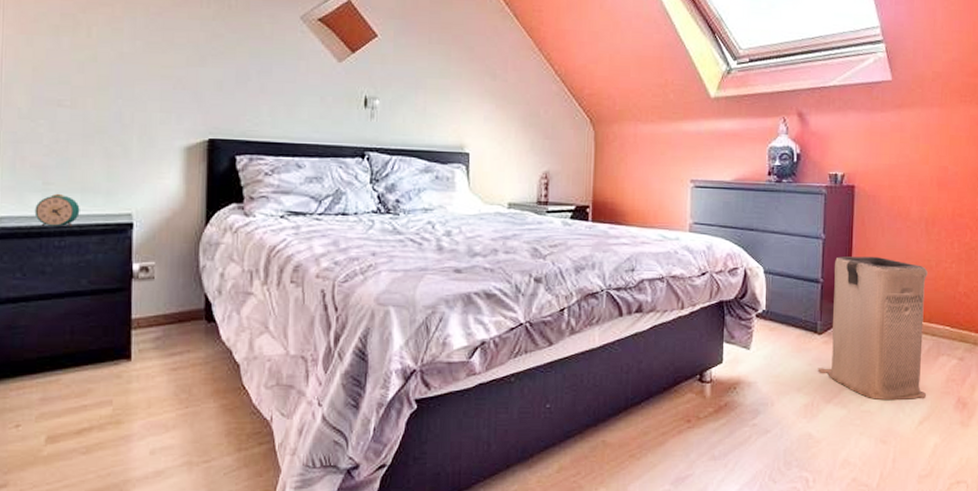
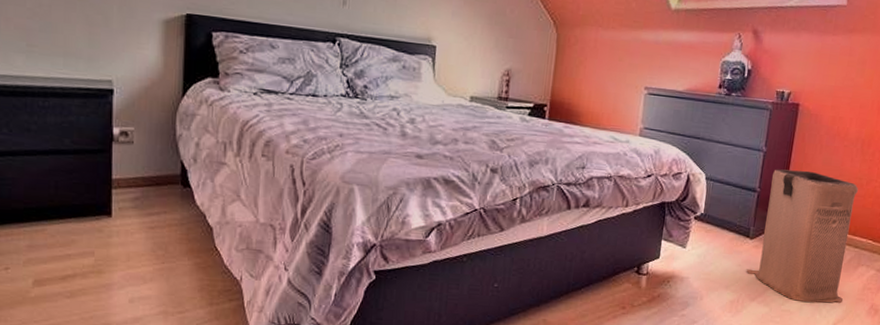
alarm clock: present [34,193,80,227] -> none [19,55,63,88]

